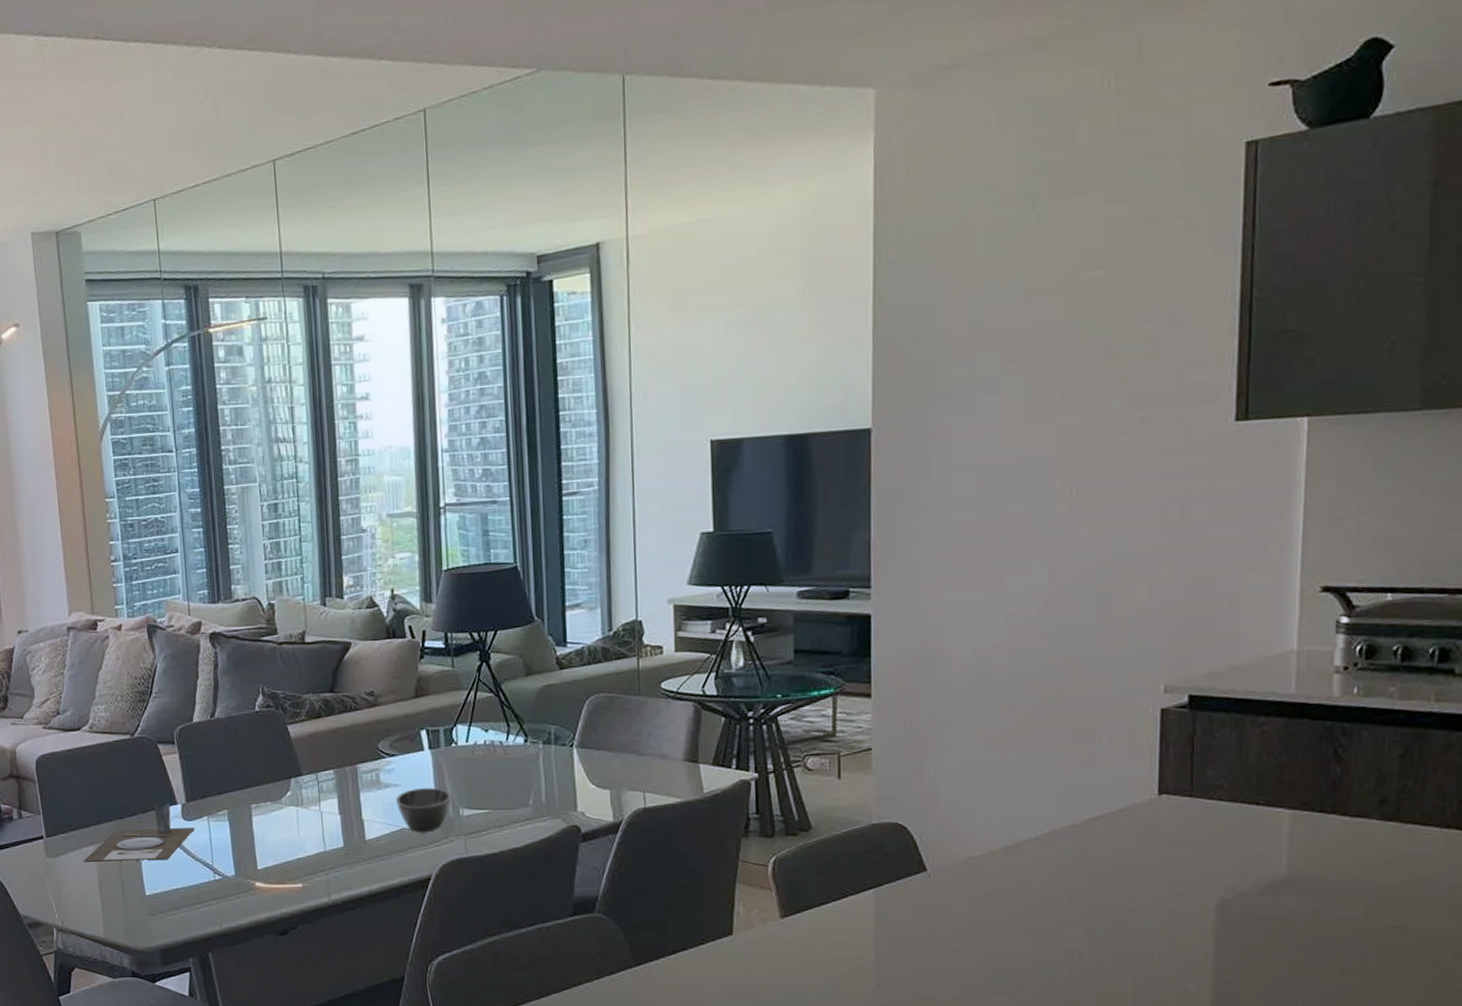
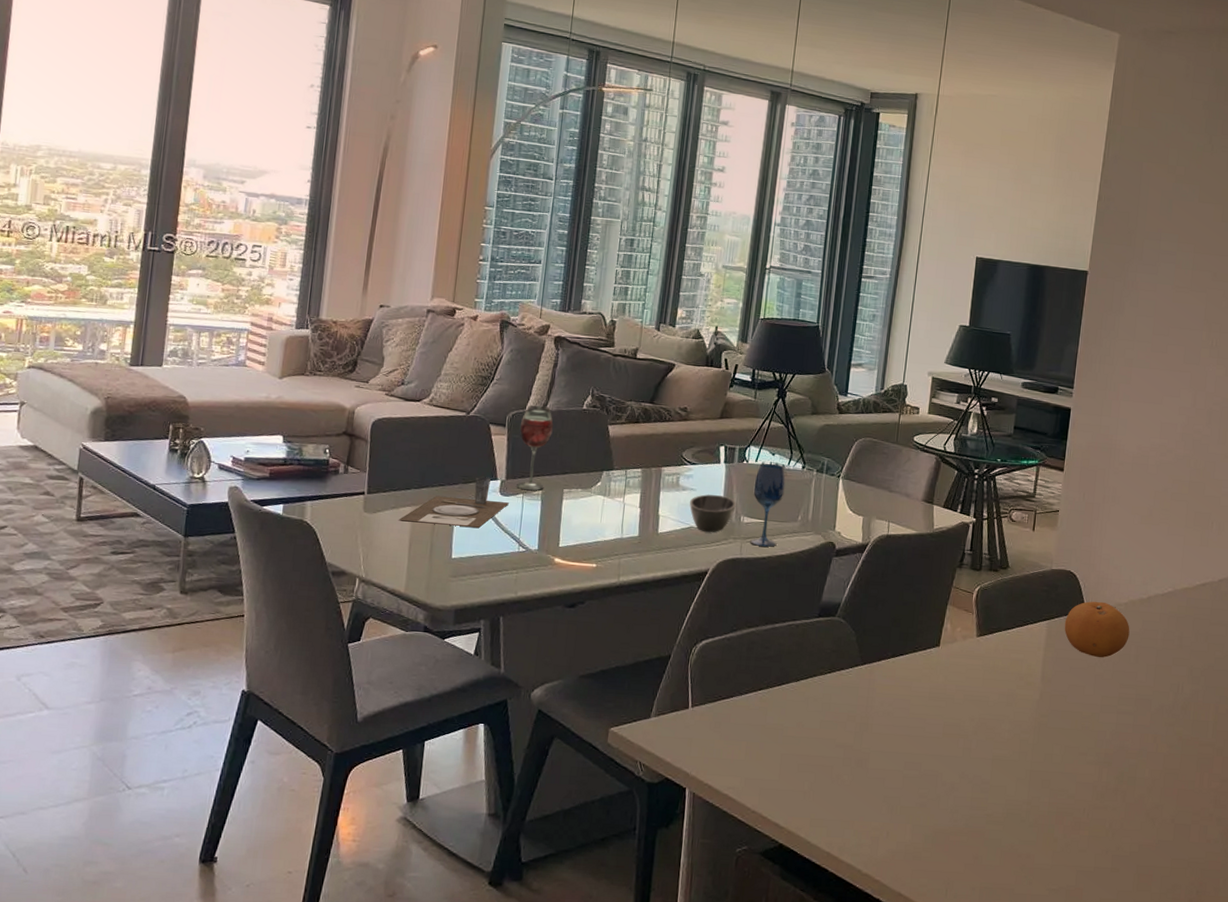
wineglass: none [190,714,229,811] -> present [516,405,554,490]
wineglass: none [468,741,508,841] -> present [750,463,786,547]
fruit: none [898,856,993,927] -> present [1064,601,1130,657]

